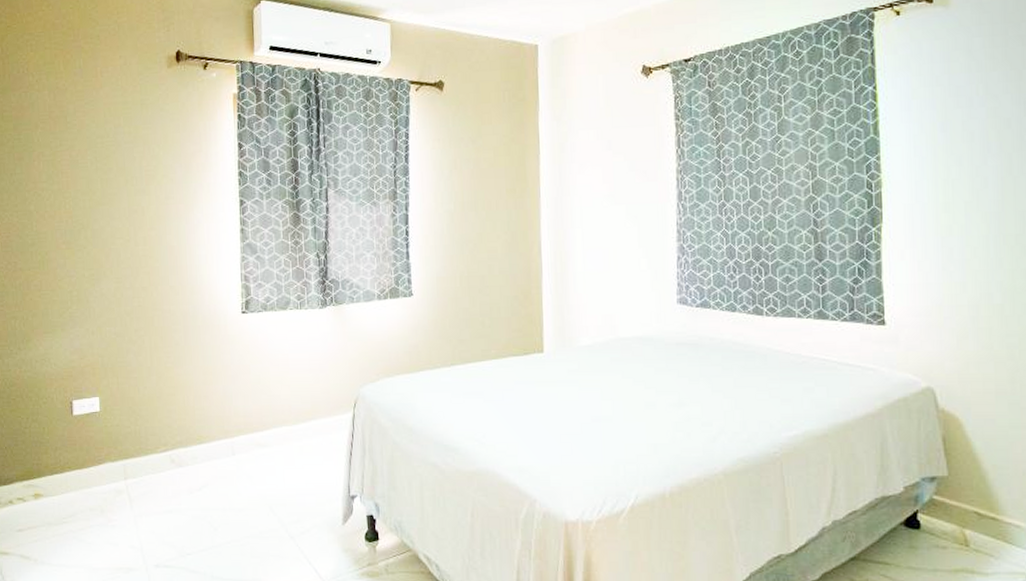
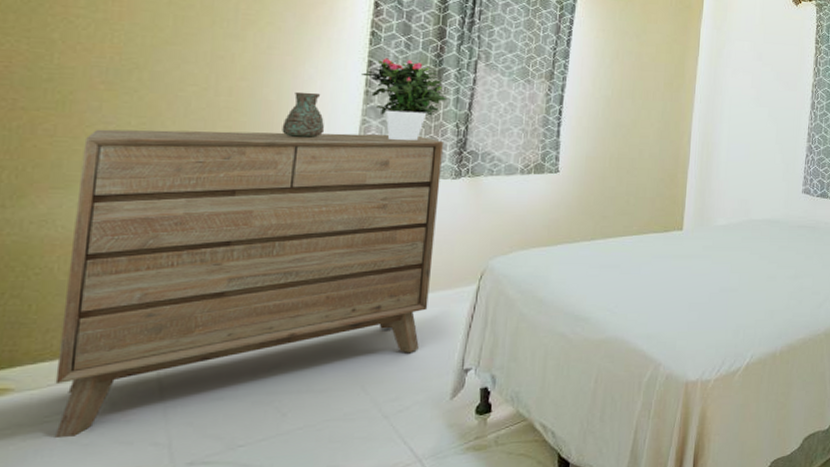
dresser: none [59,268,314,537] -> present [54,129,443,439]
decorative vase: none [184,235,215,277] -> present [282,91,325,138]
potted flower: none [236,195,306,274] -> present [362,58,447,140]

